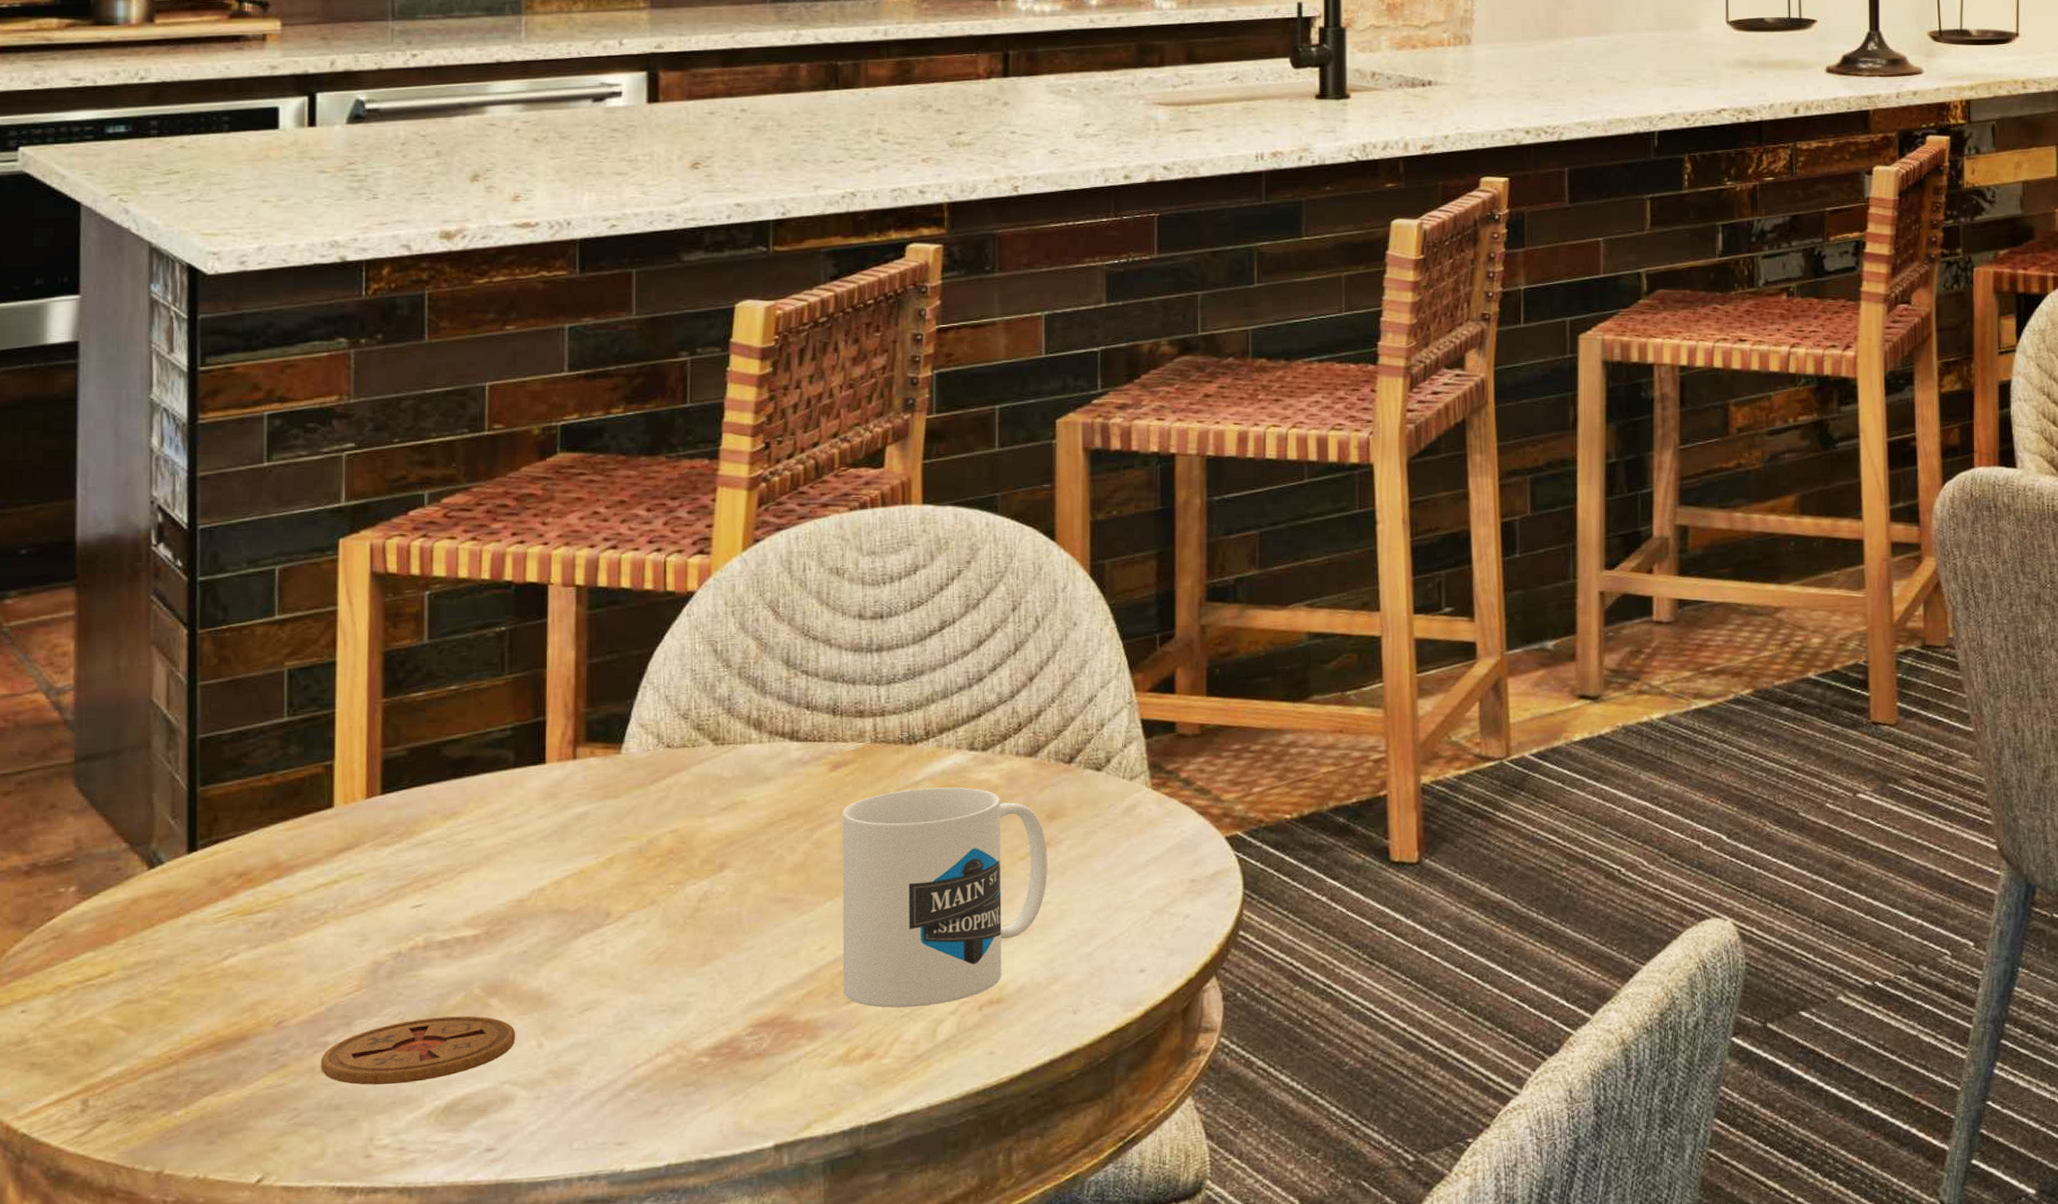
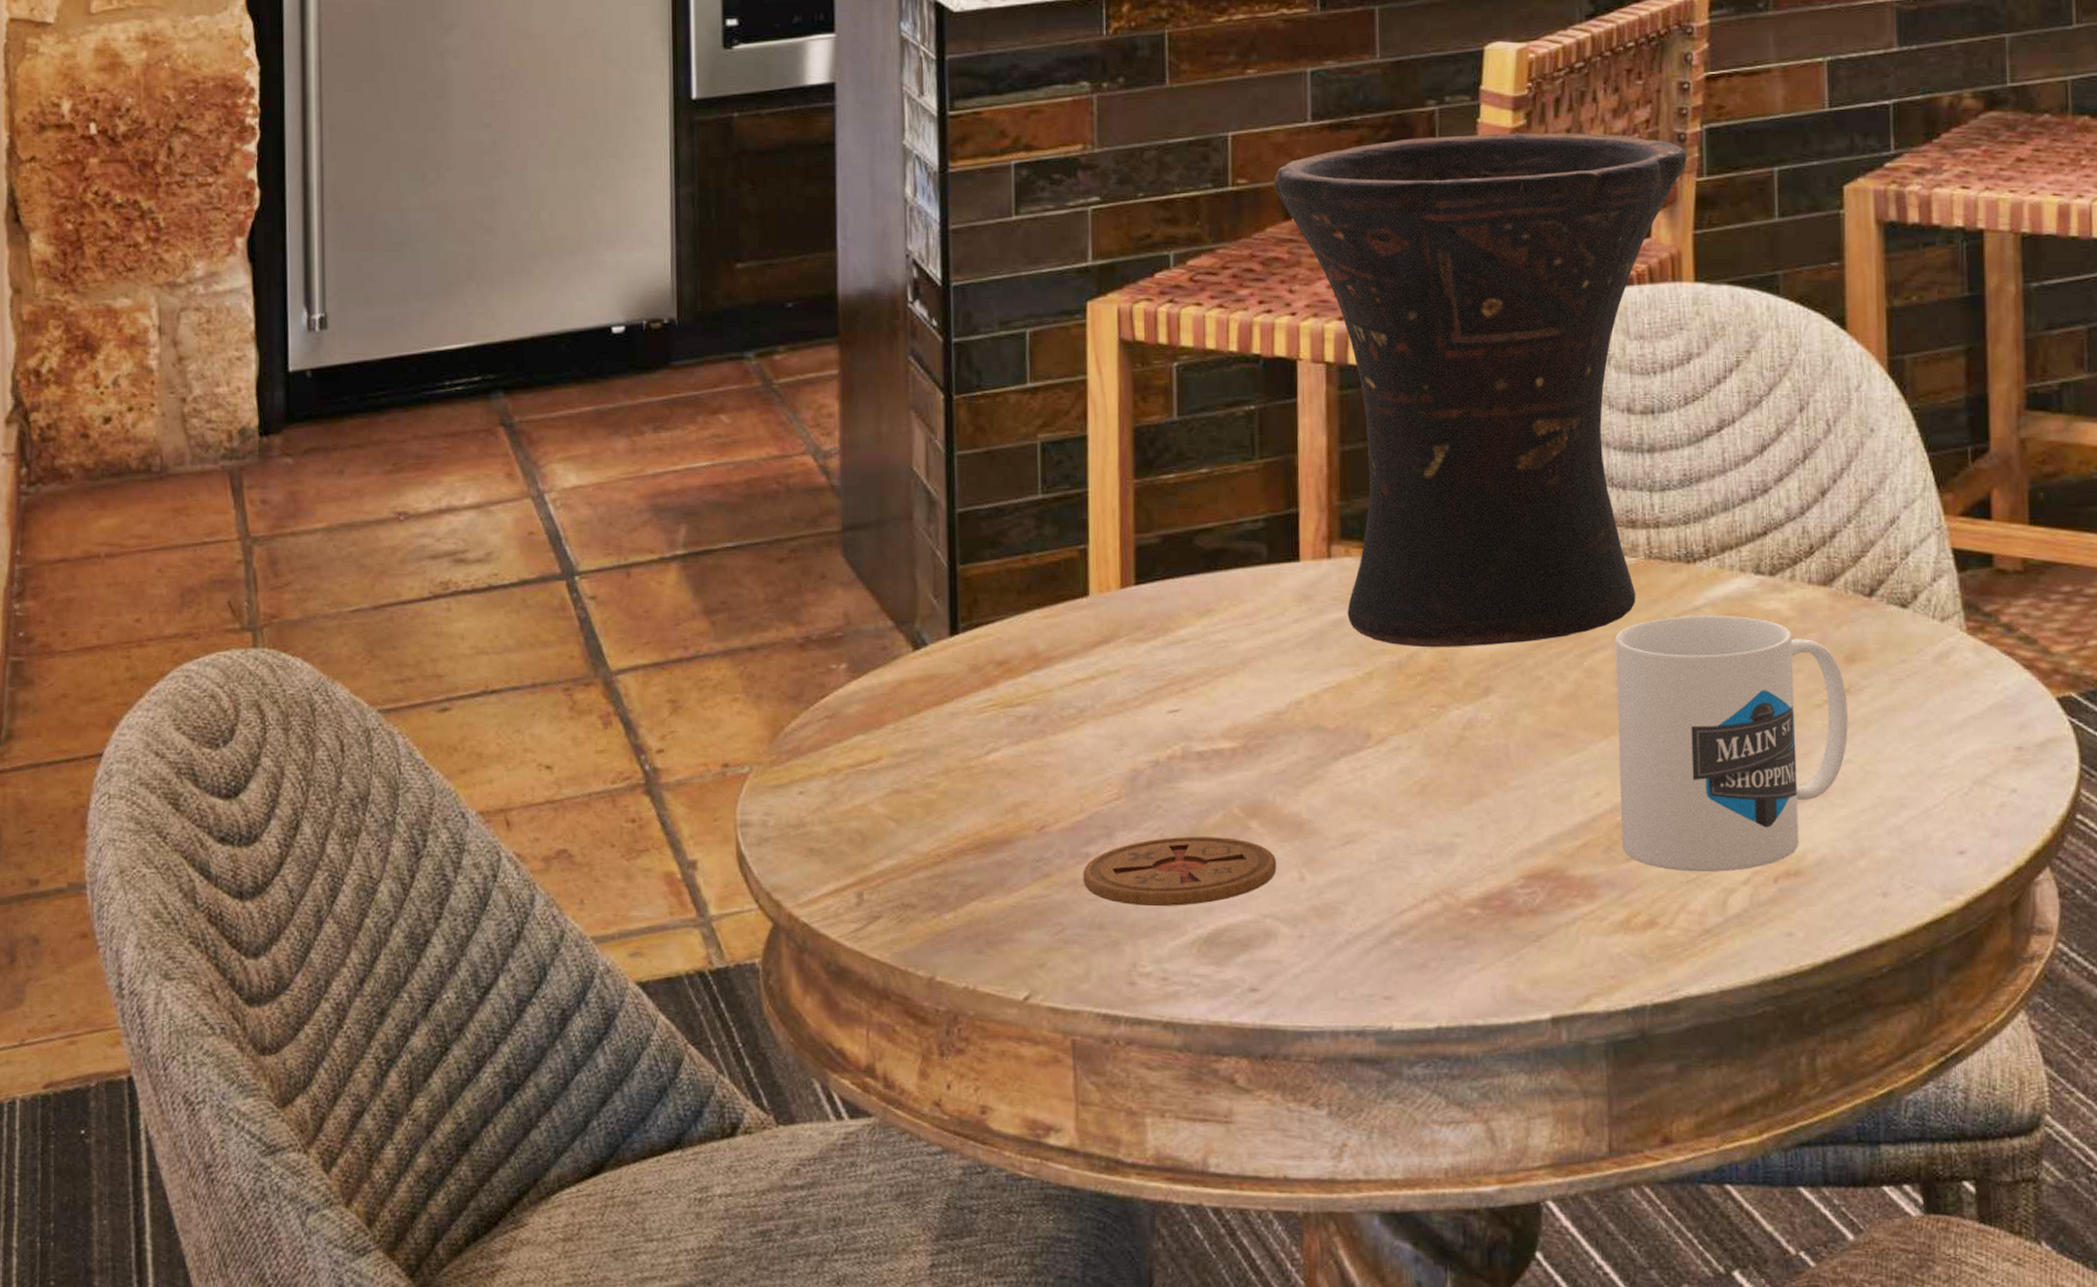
vase: none [530,379,918,833] -> present [1274,133,1687,647]

